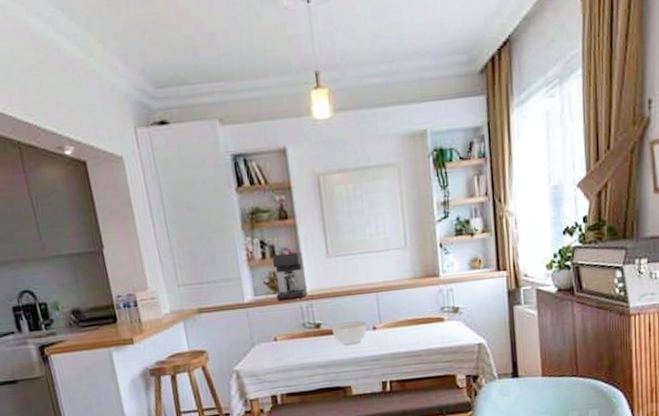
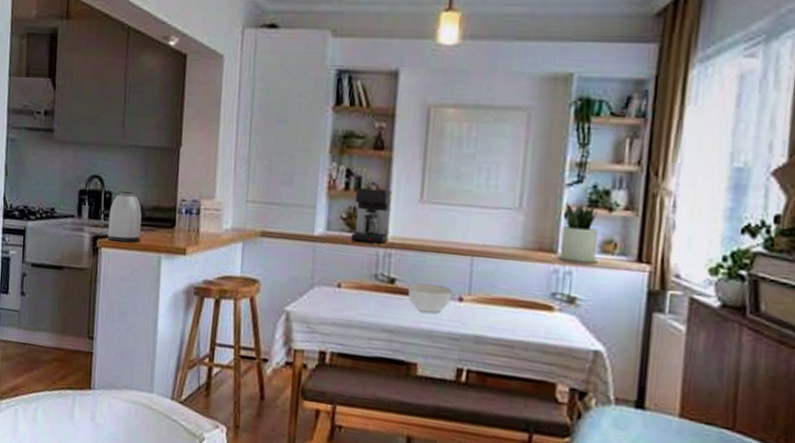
kettle: none [48,299,87,347] -> present [107,191,142,243]
planter: none [439,233,470,282] -> present [556,202,599,265]

